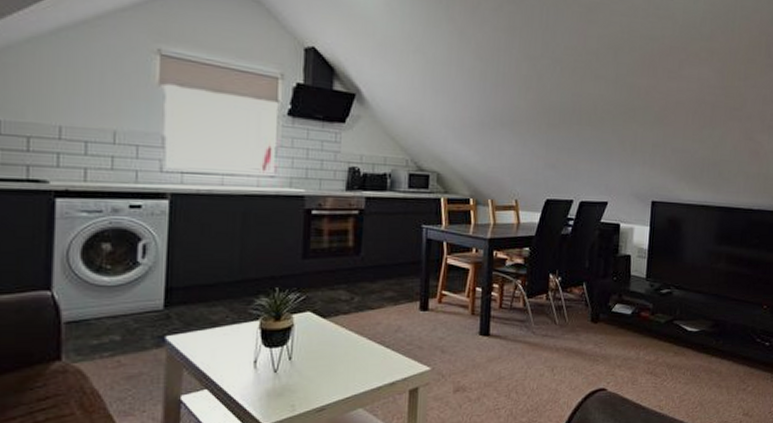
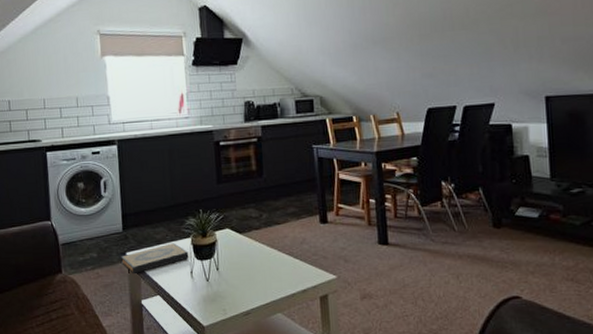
hardback book: none [157,326,254,364] -> present [121,243,189,275]

